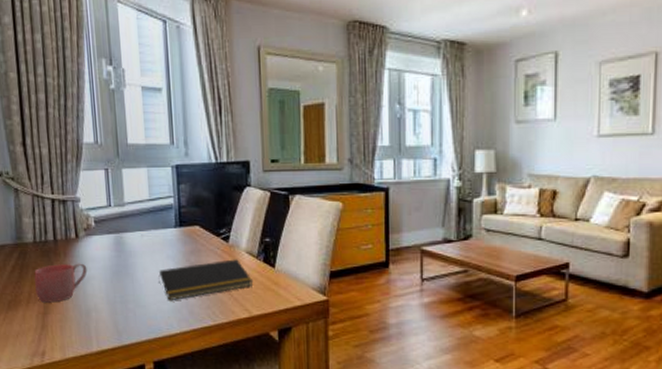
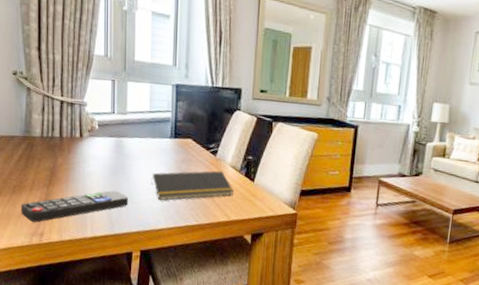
remote control: none [18,294,136,340] -> present [21,190,129,222]
mug: present [34,263,88,303] -> none [39,158,88,191]

